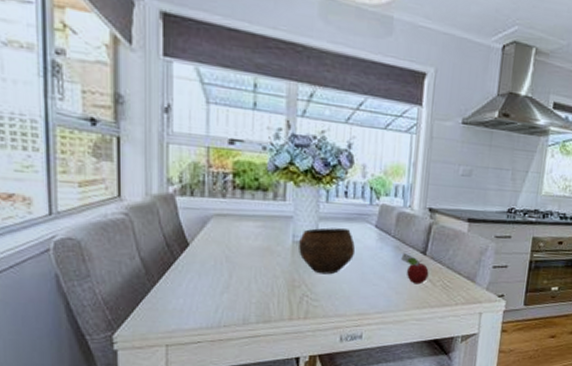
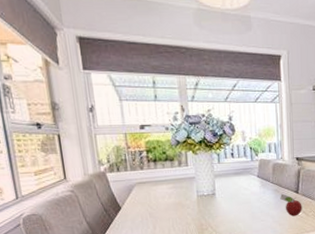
bowl: present [299,227,356,275] -> none [202,181,245,218]

